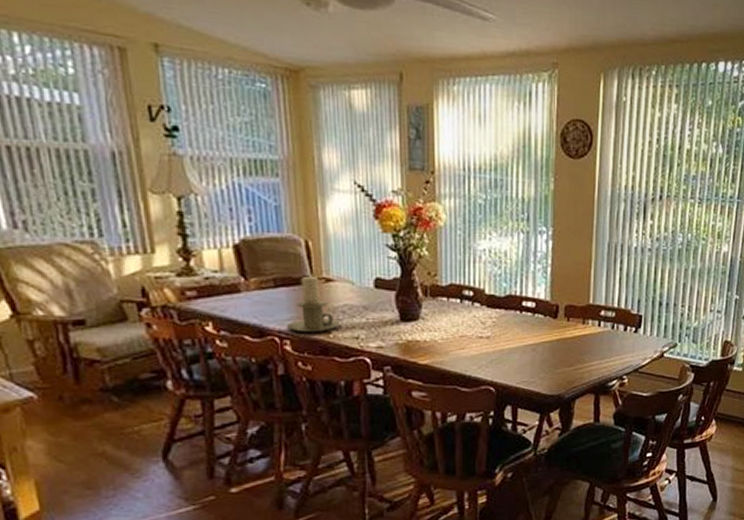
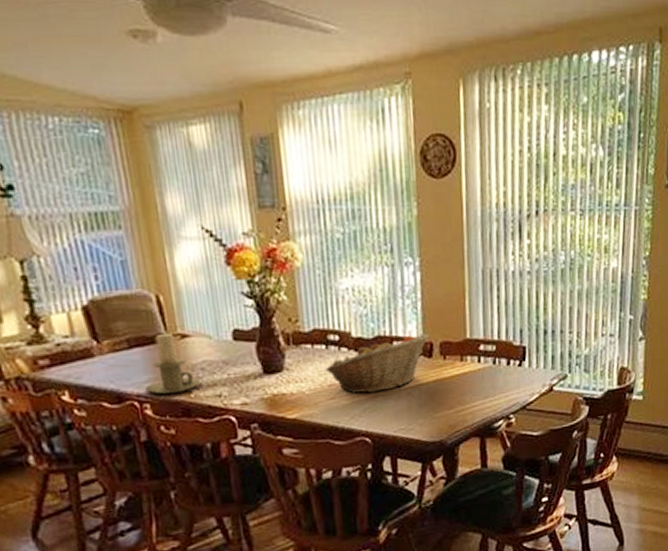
fruit basket: none [458,296,555,346] -> present [325,333,429,393]

